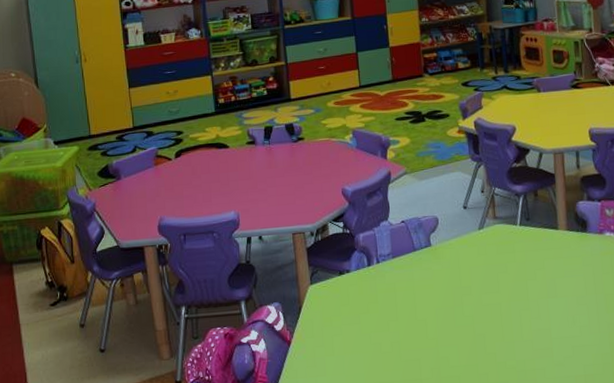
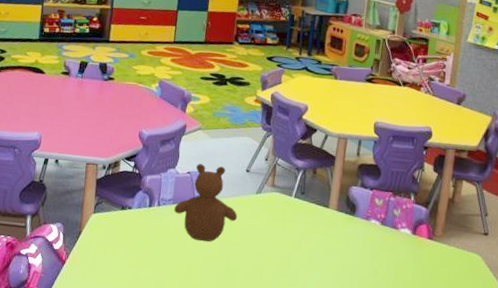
stuffed animal: none [395,208,464,292] -> present [174,164,238,242]

